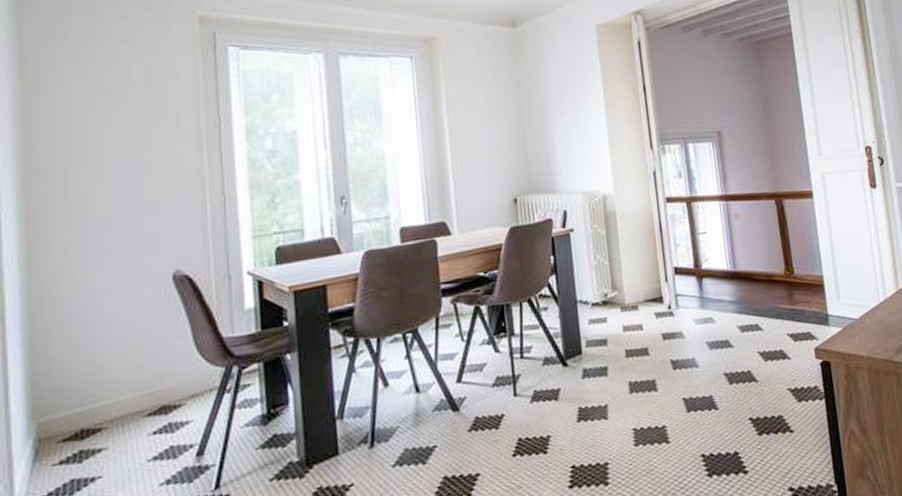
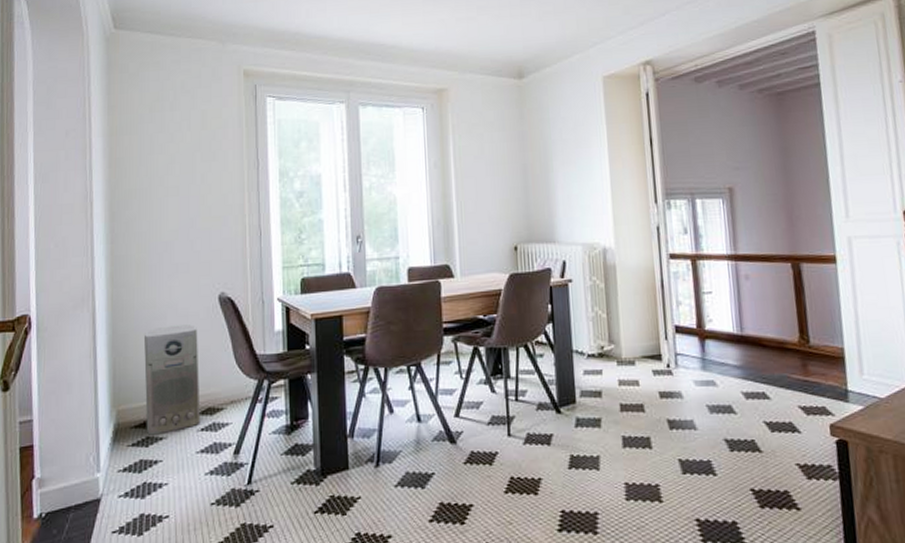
air purifier: none [73,310,152,448] -> present [143,324,201,435]

